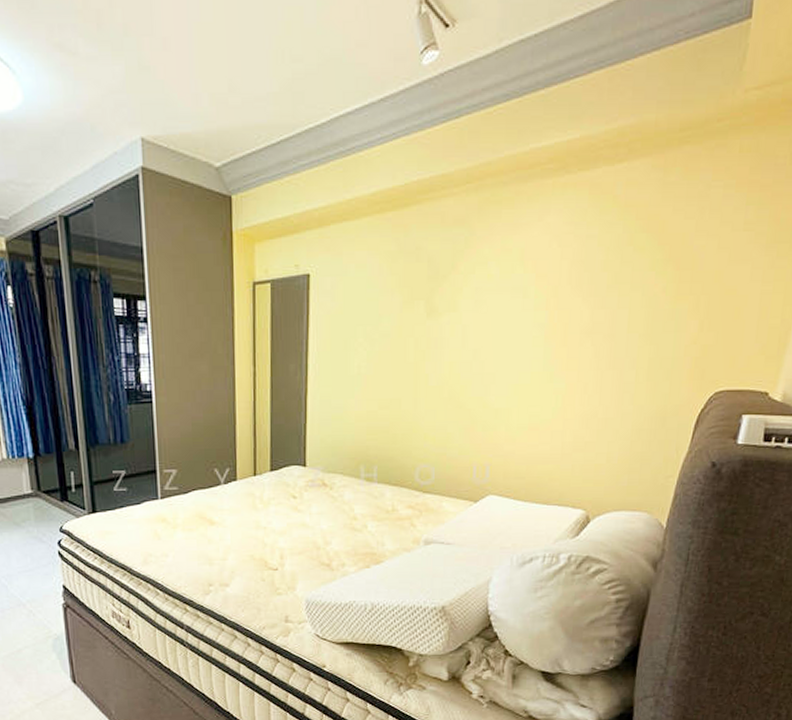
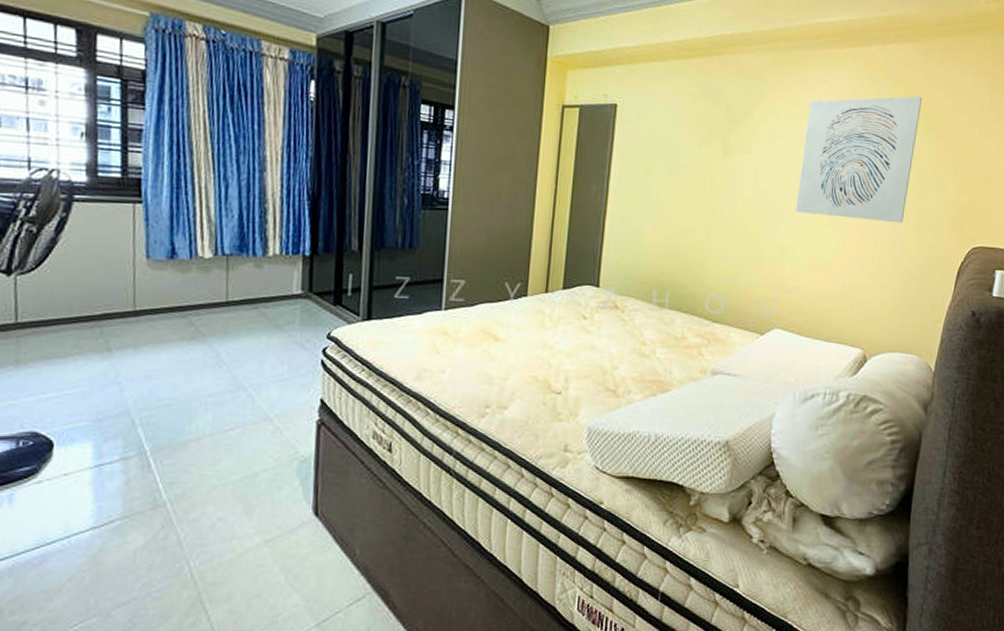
wall art: none [509,222,659,373] -> present [795,96,923,224]

